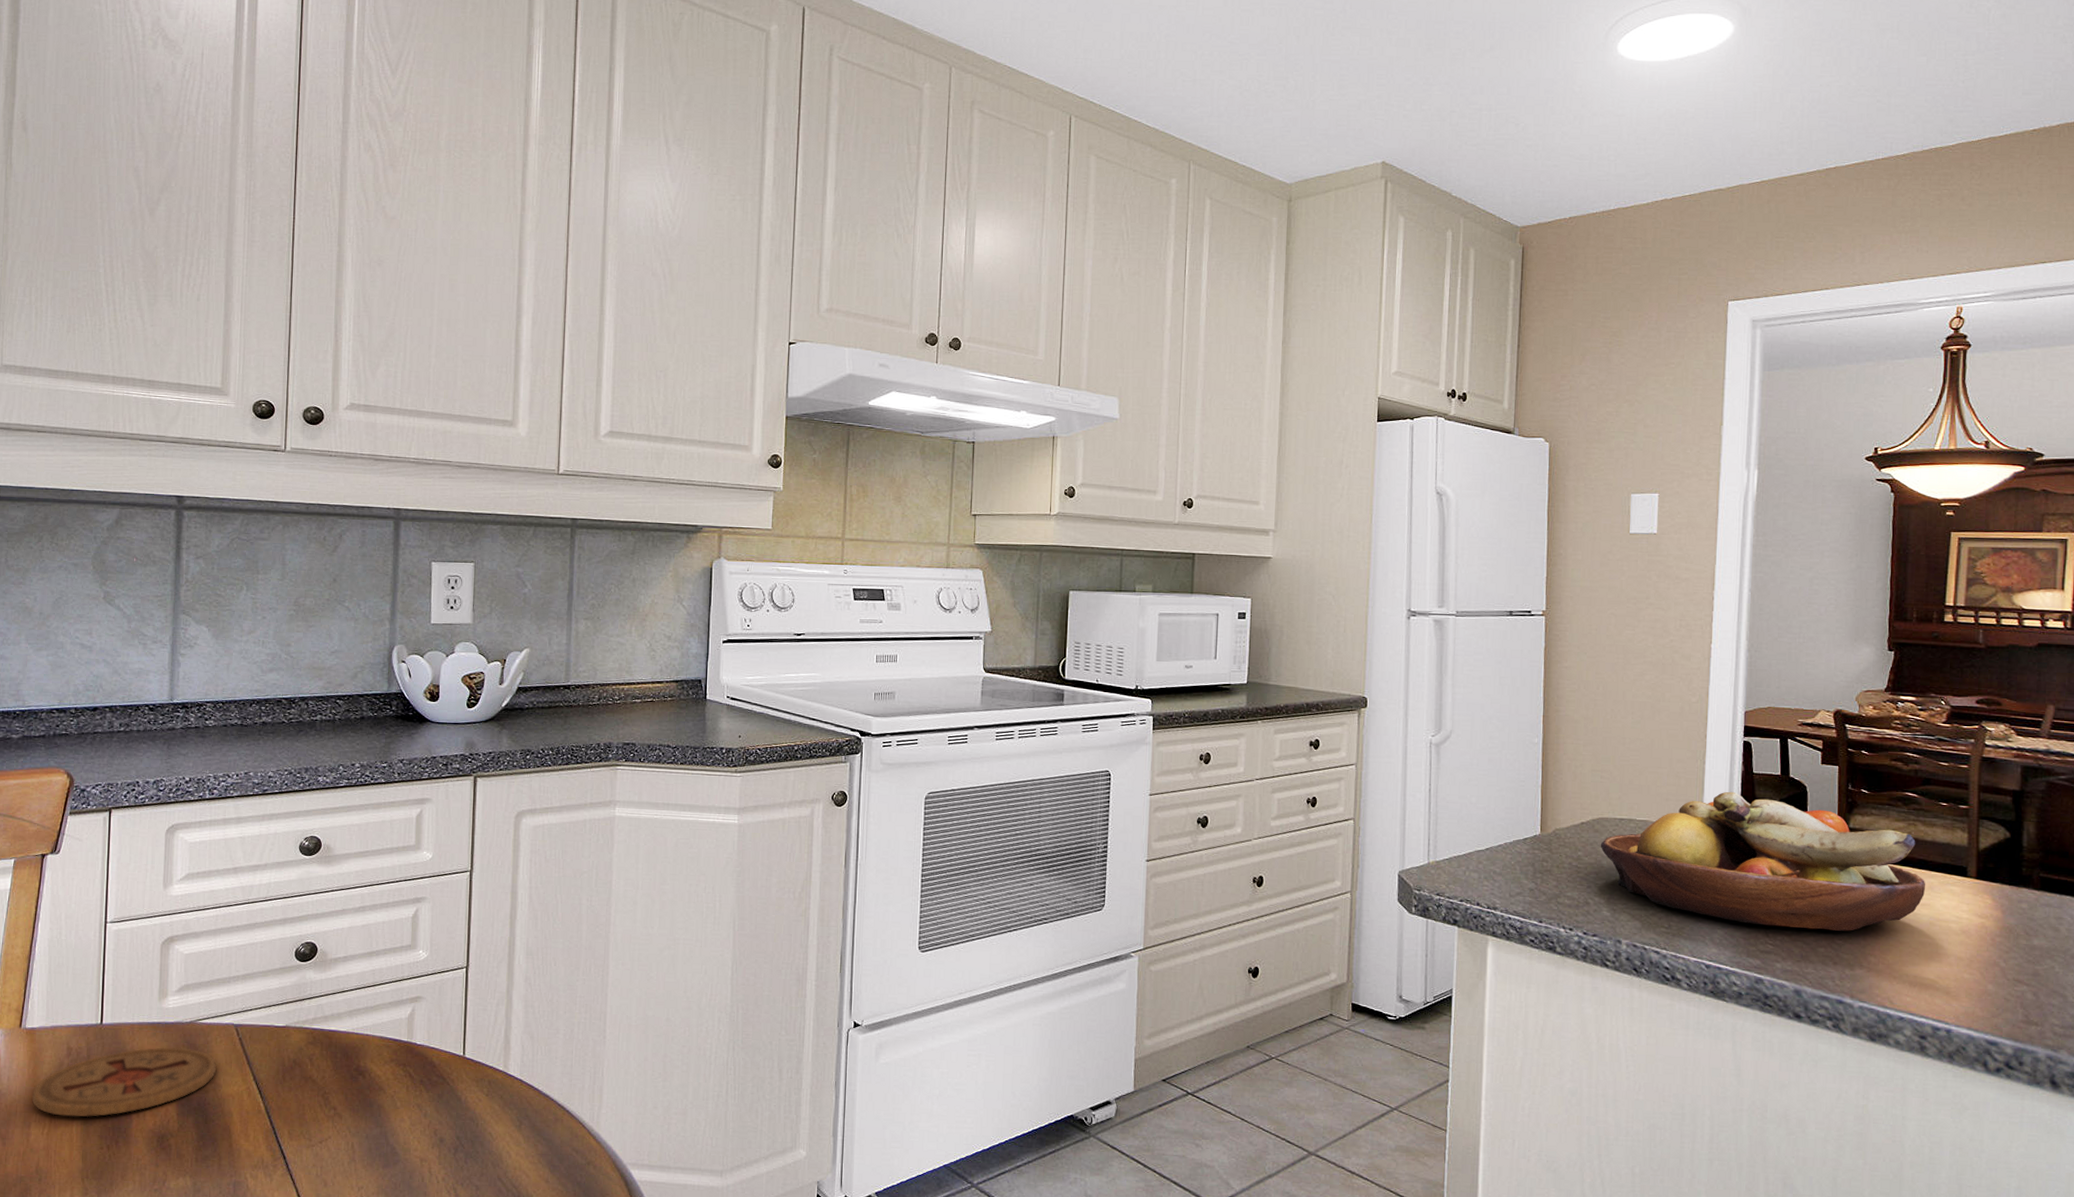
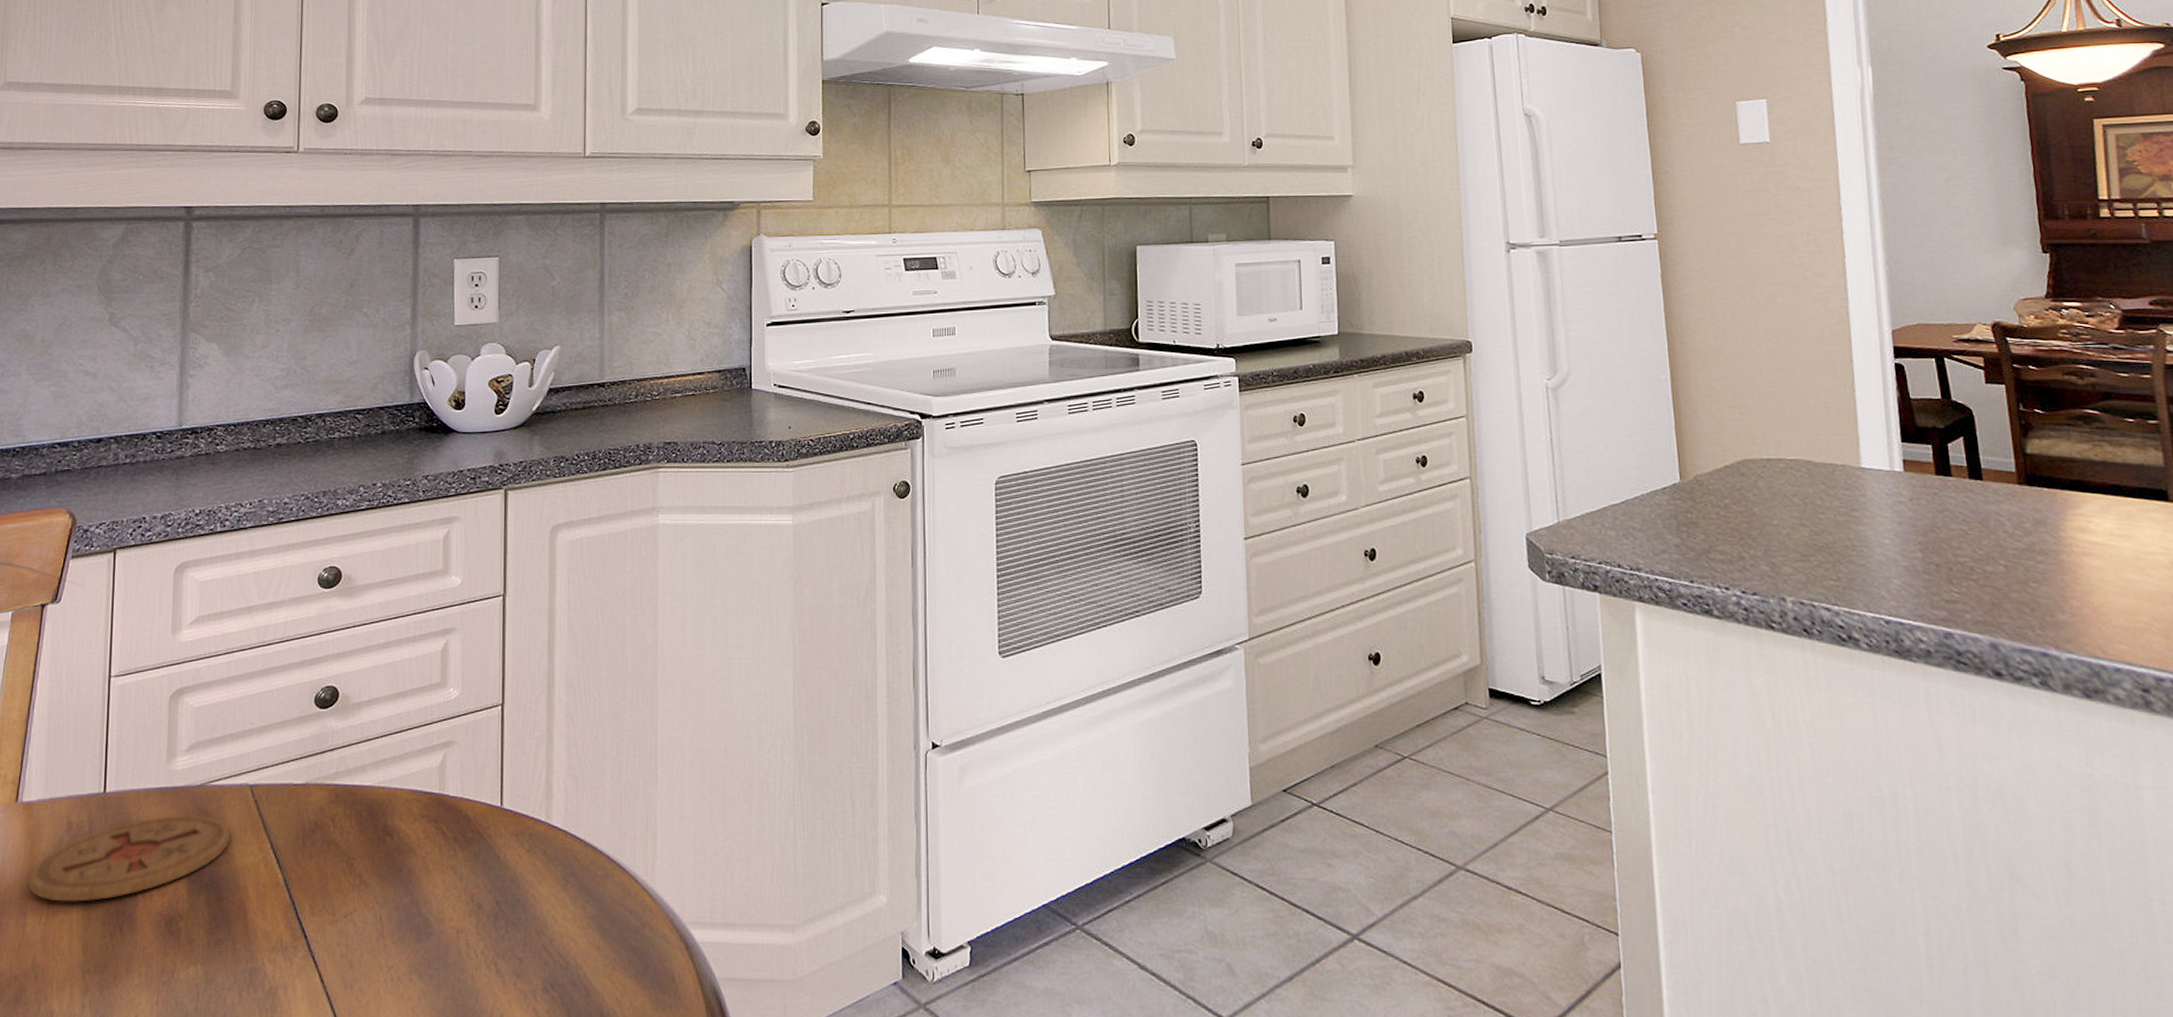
fruit bowl: present [1600,791,1925,931] -> none [1748,420,2124,572]

